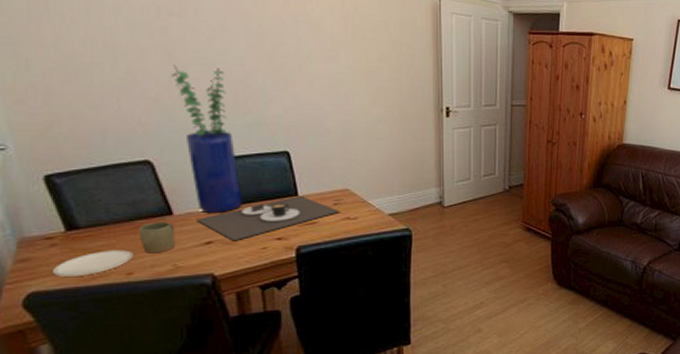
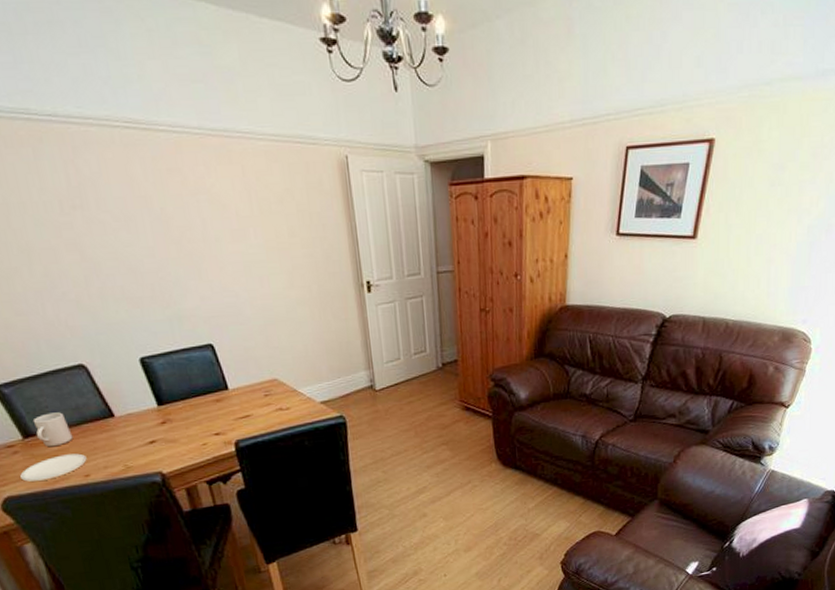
cup: none [81,206,123,242] -> present [32,412,73,447]
mug: present [140,222,175,254] -> none [87,424,122,456]
vase: present [171,65,242,214] -> none [86,261,177,414]
place setting: present [196,196,340,242] -> none [136,390,272,440]

